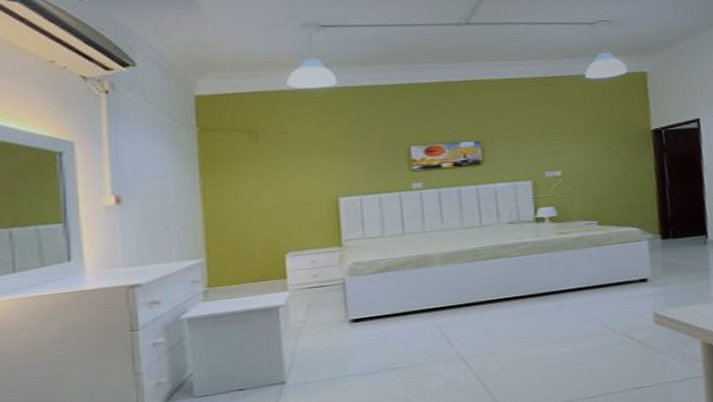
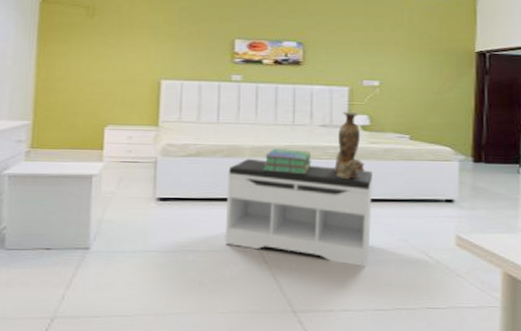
bench: none [420,261,572,358] -> present [224,158,373,267]
stack of books: none [454,250,504,277] -> present [262,148,312,175]
vase with dog figurine: none [526,204,558,274] -> present [333,111,365,179]

